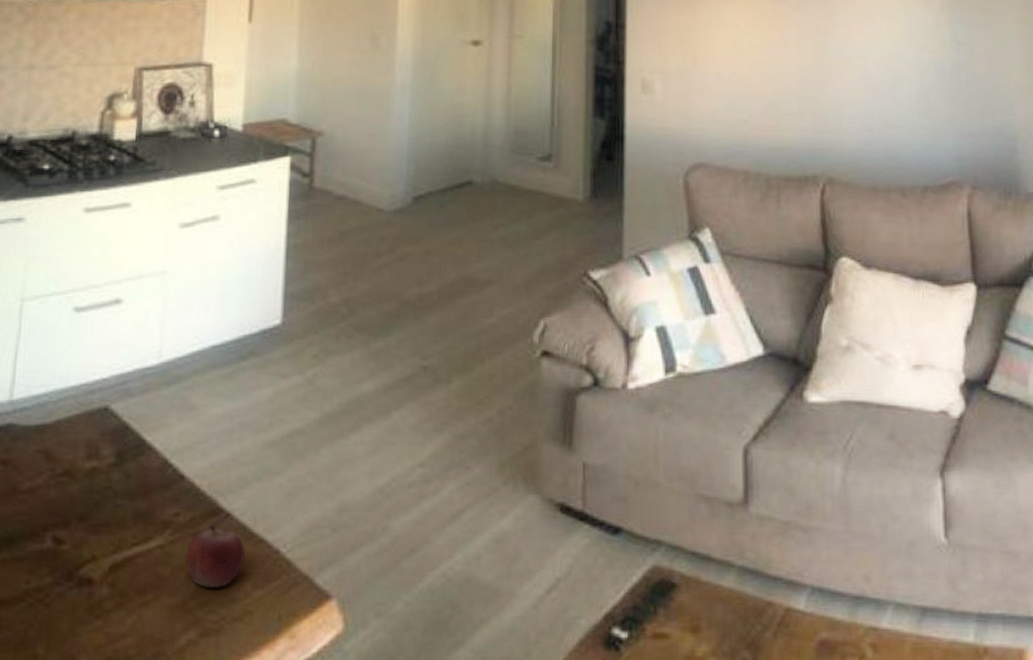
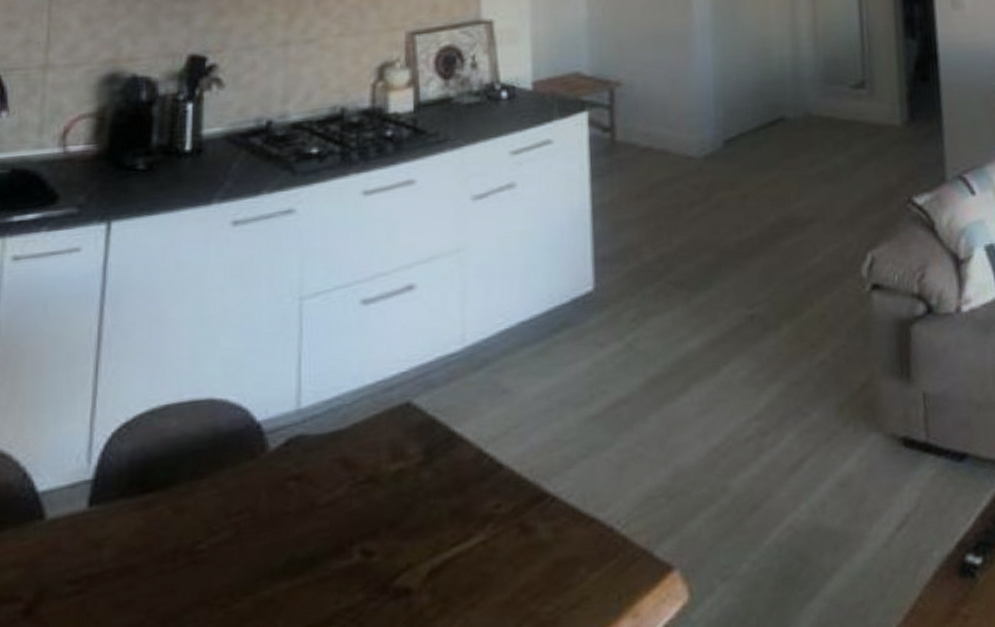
fruit: present [185,524,246,589] -> none [511,510,577,579]

